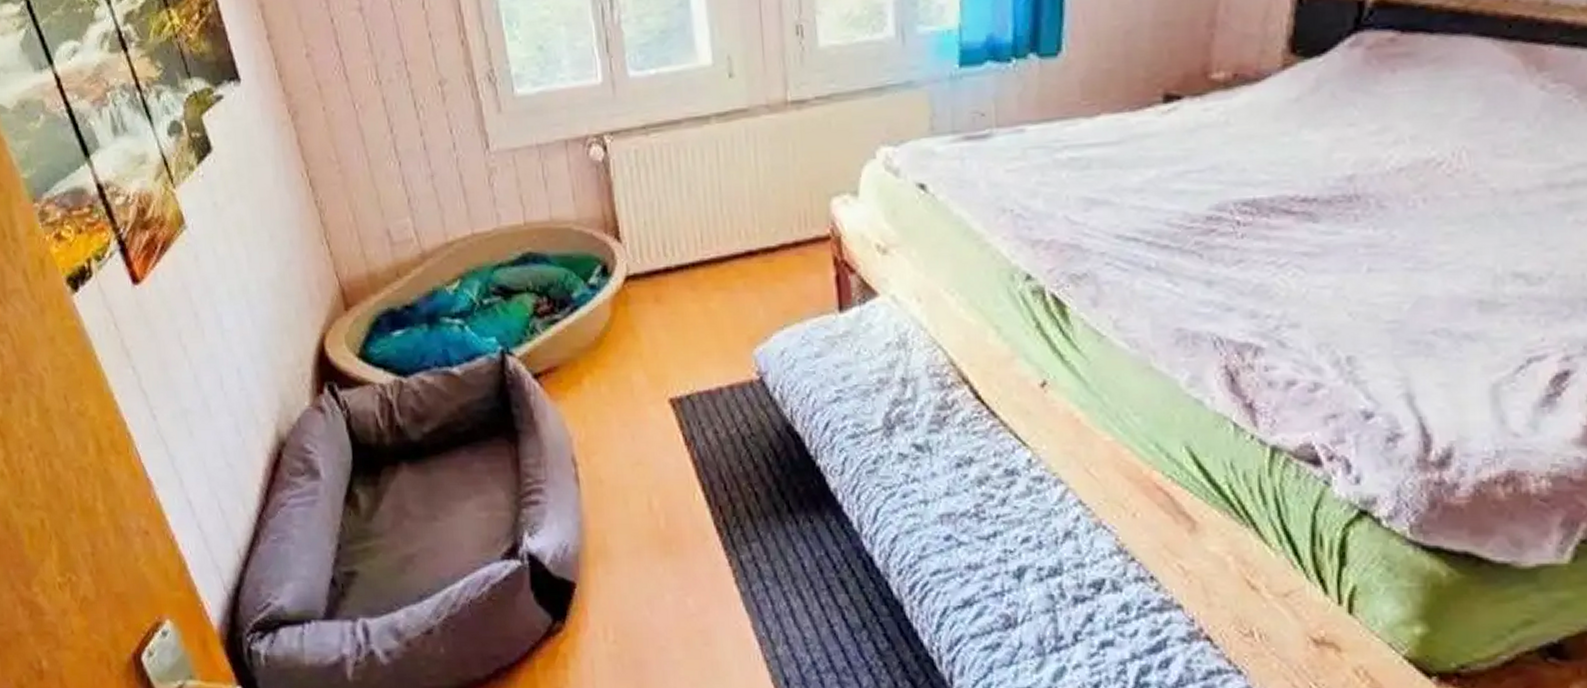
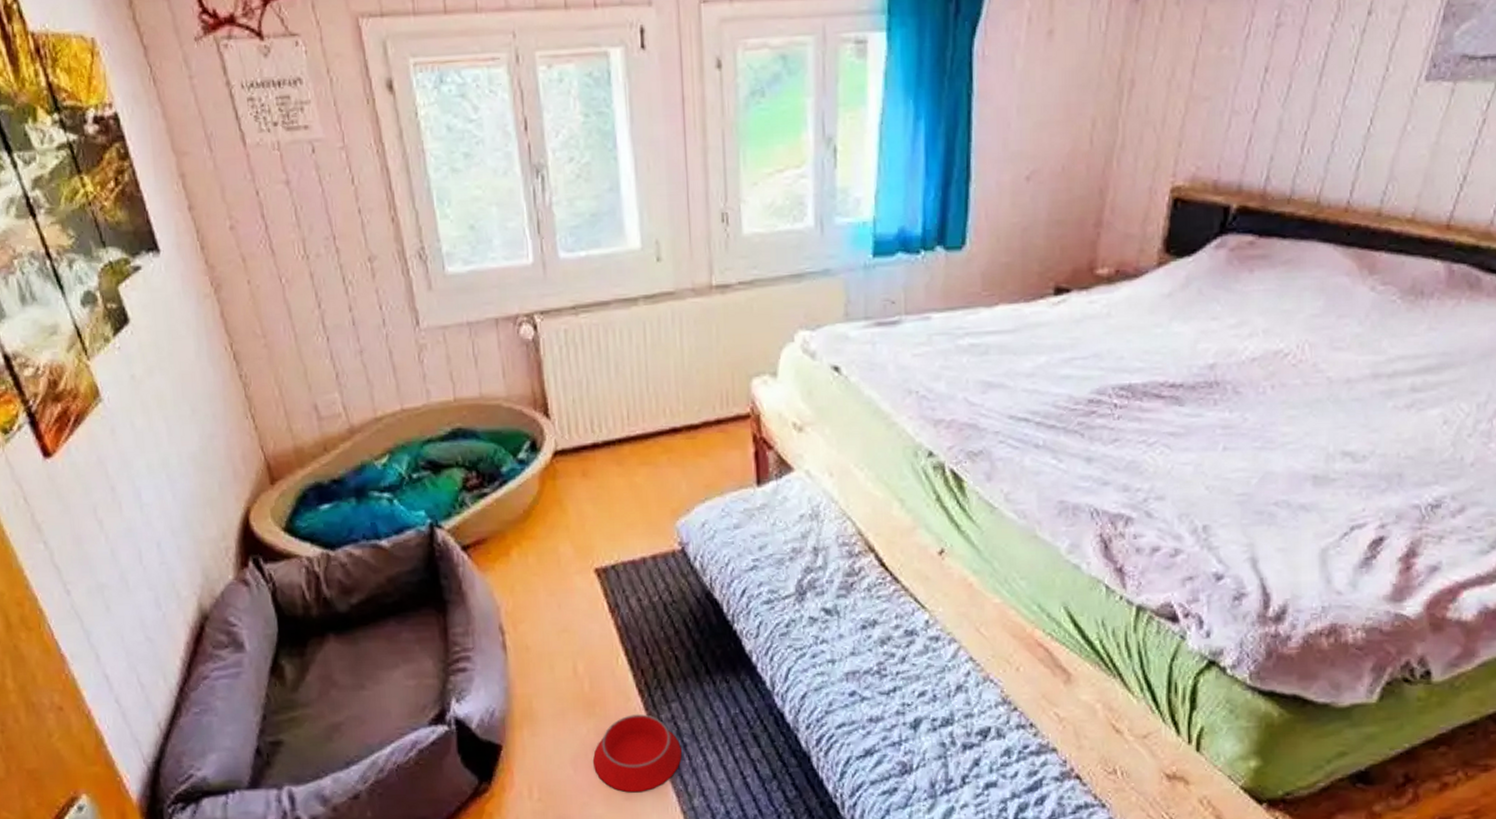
pet bowl: none [670,554,764,638] -> present [593,714,682,793]

